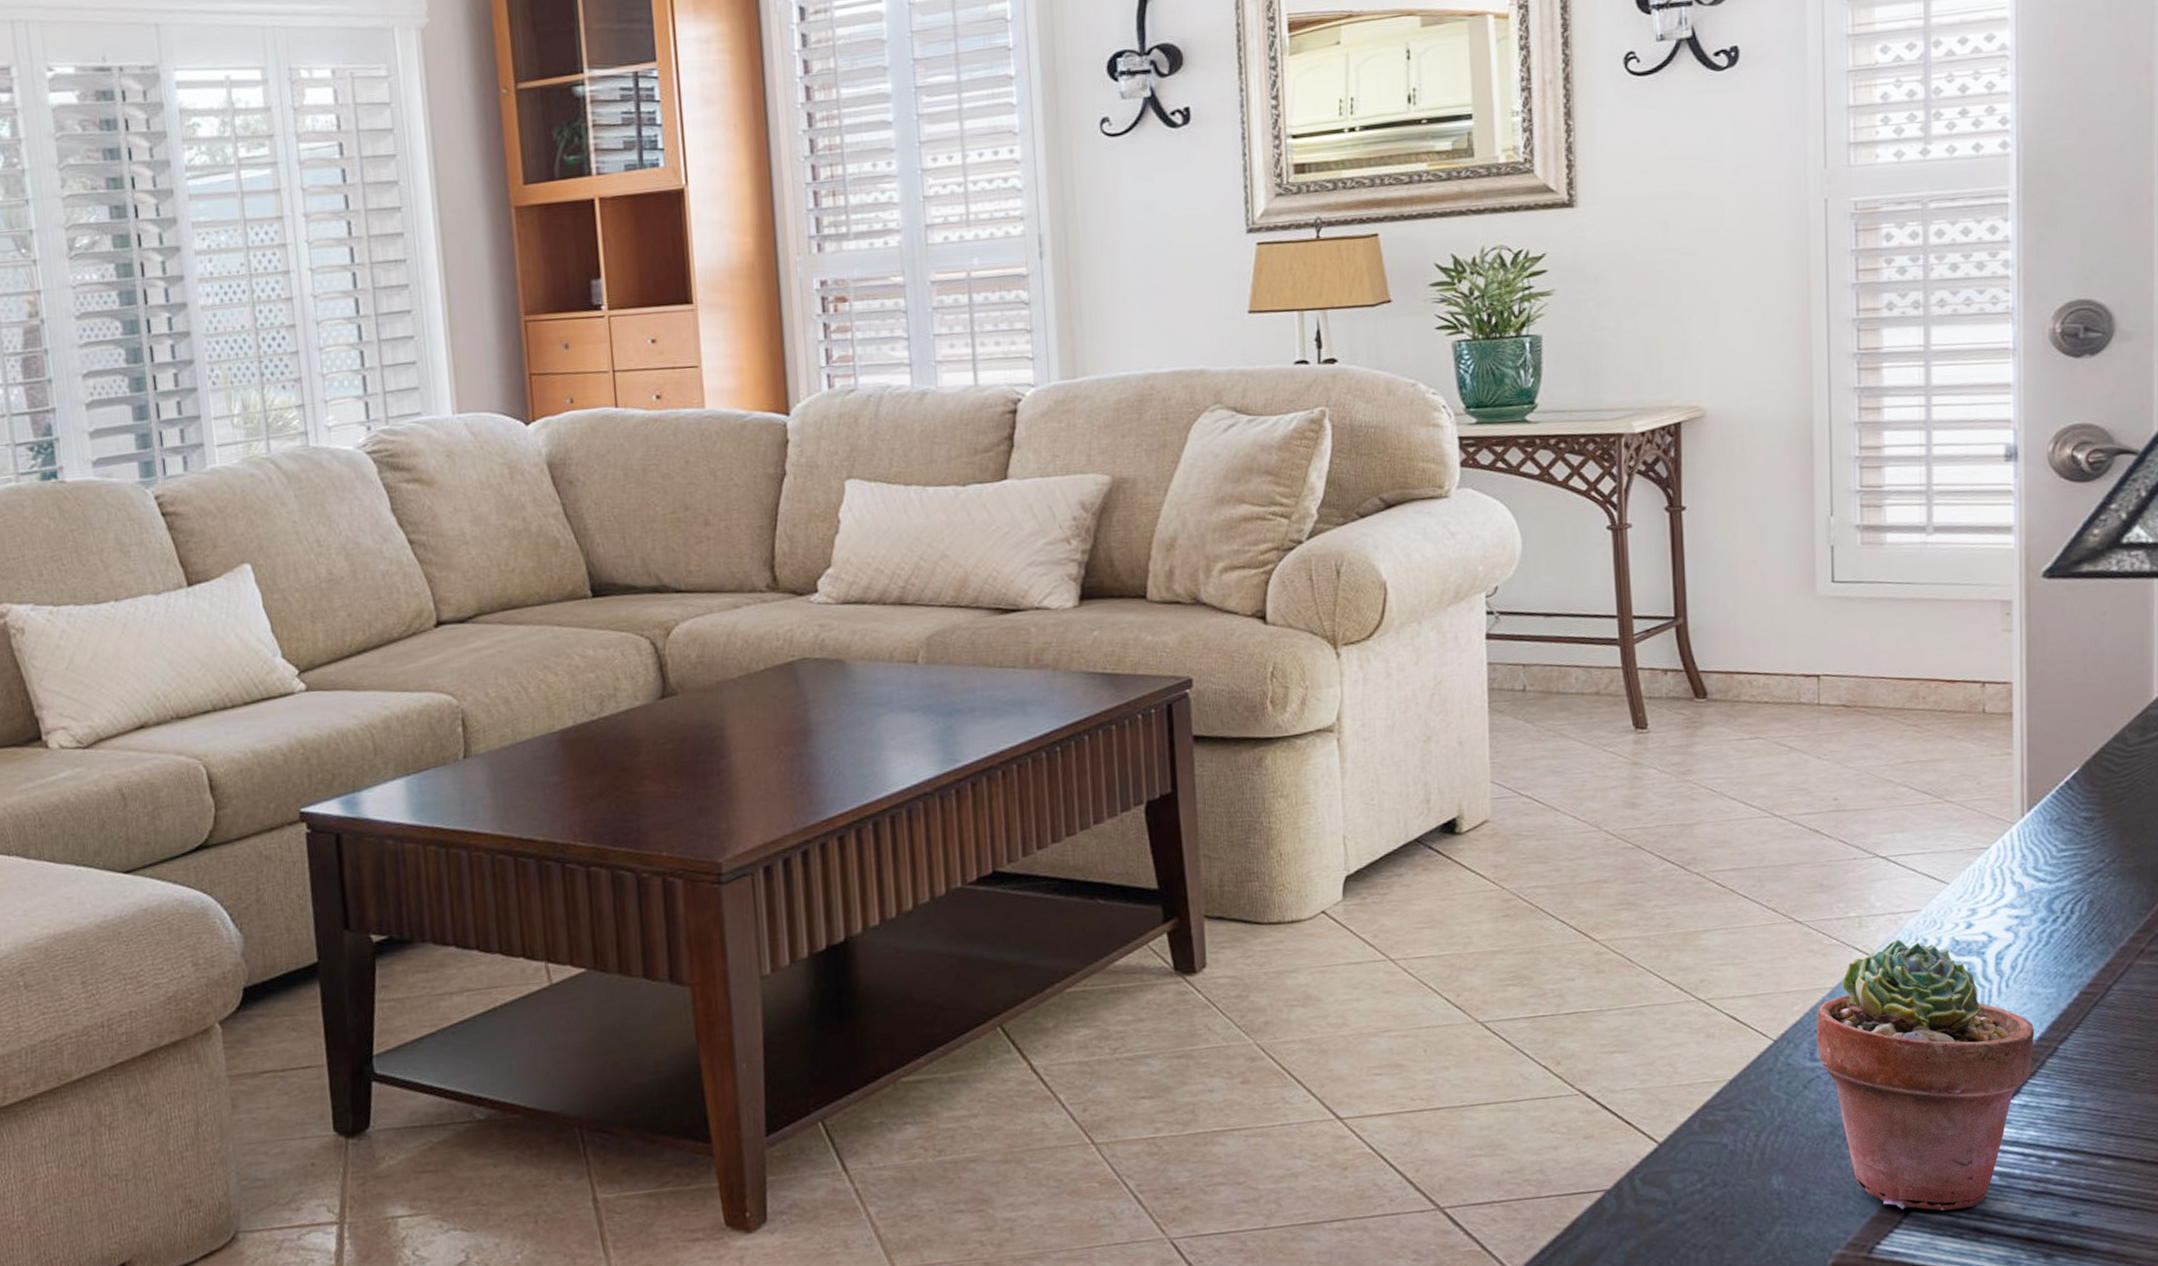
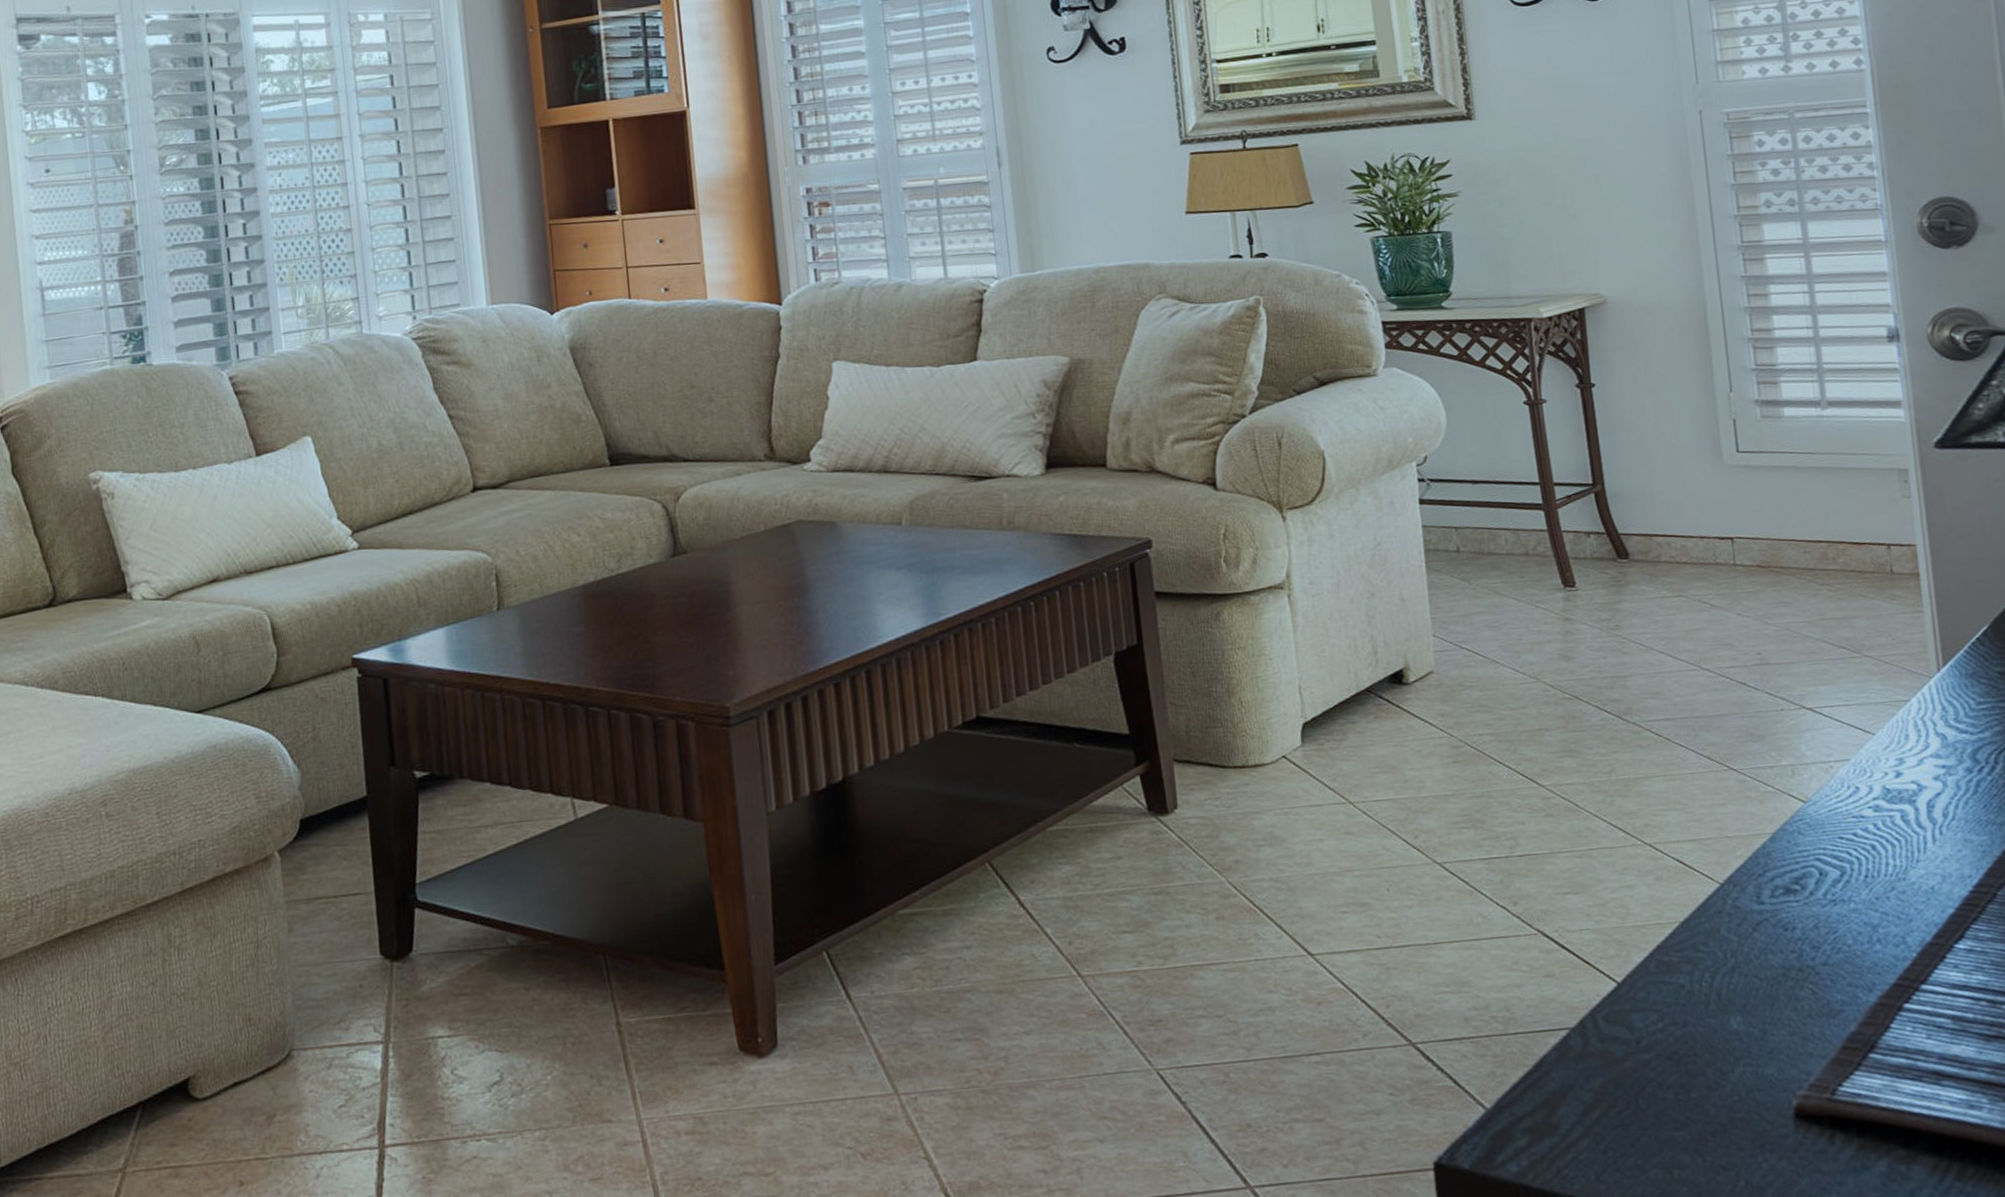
potted succulent: present [1816,939,2035,1211] -> none [1759,787,1974,1054]

